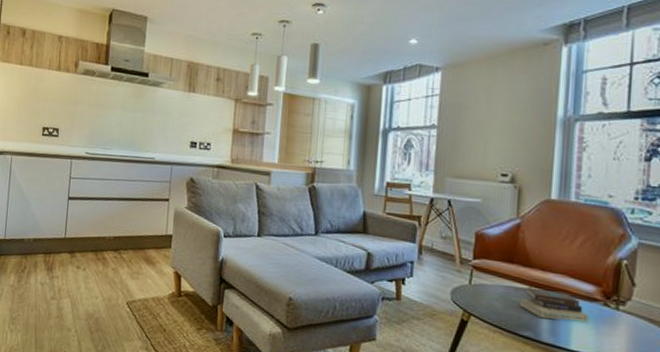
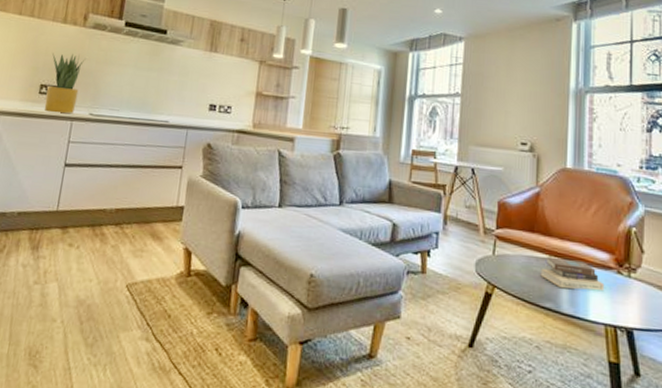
planter: none [47,99,79,153] -> present [44,53,86,114]

